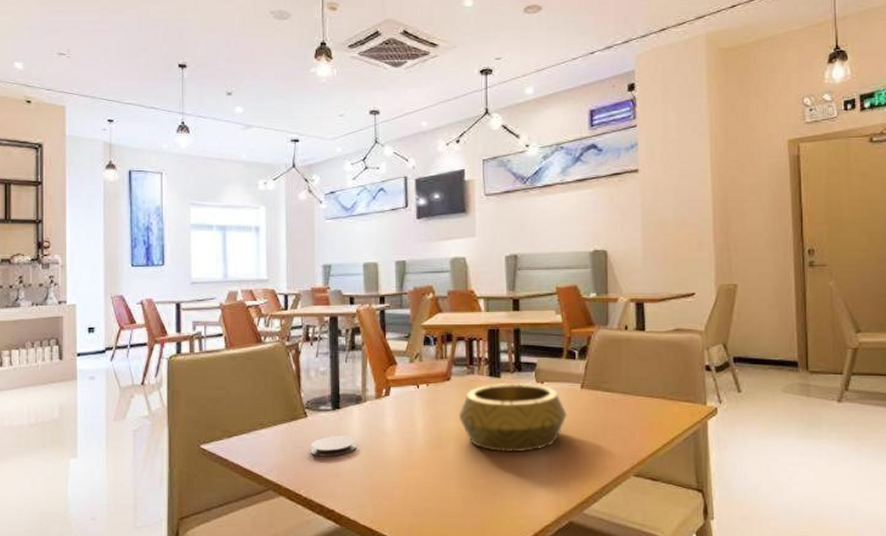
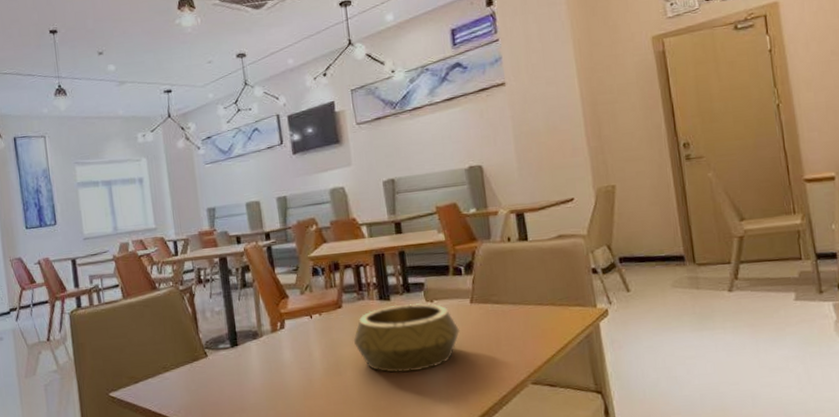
coaster: present [310,436,356,457] -> none [213,371,258,394]

